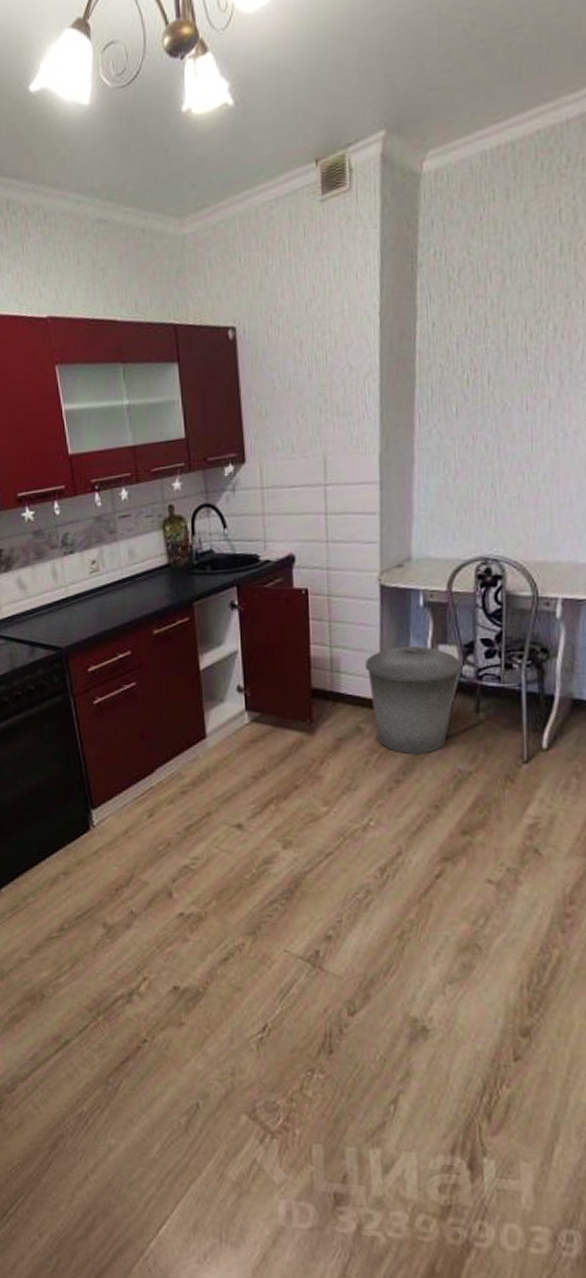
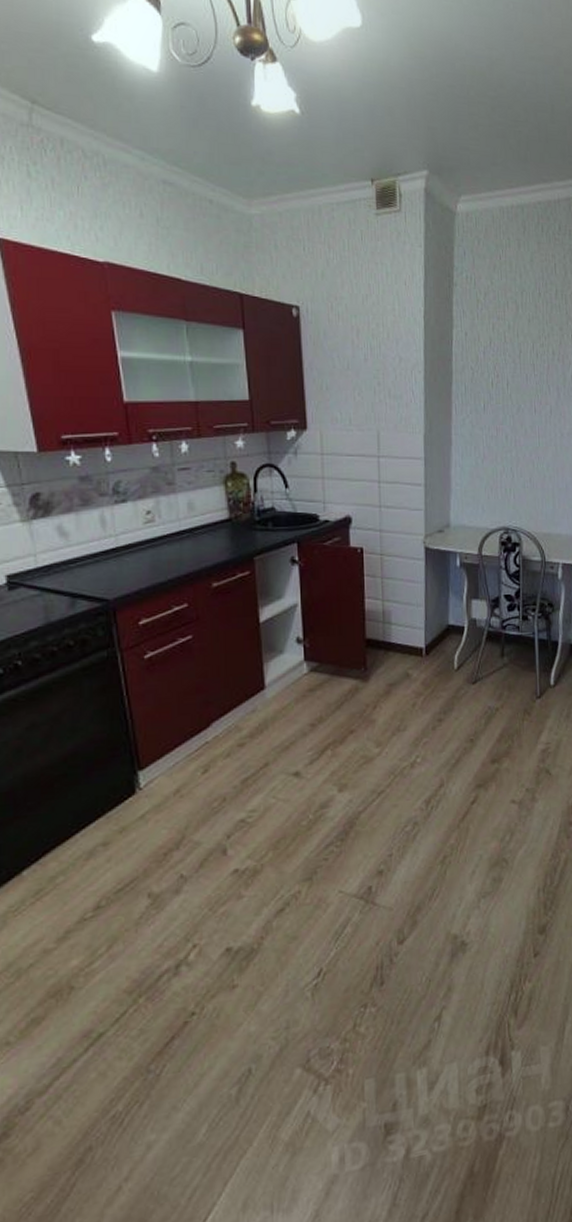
trash can: present [366,645,461,755] -> none [413,600,489,696]

